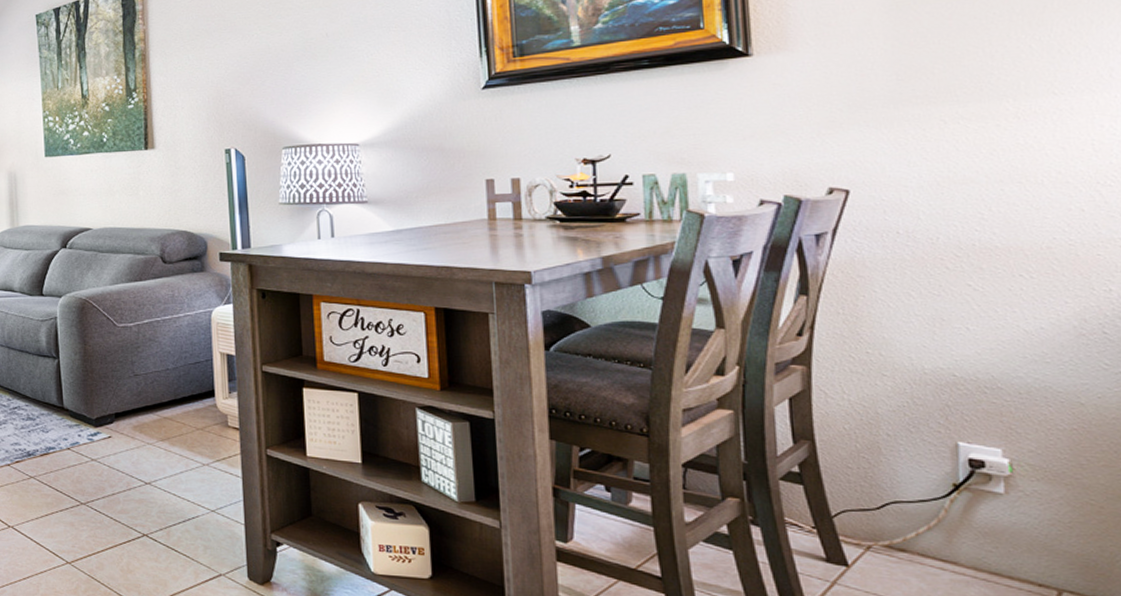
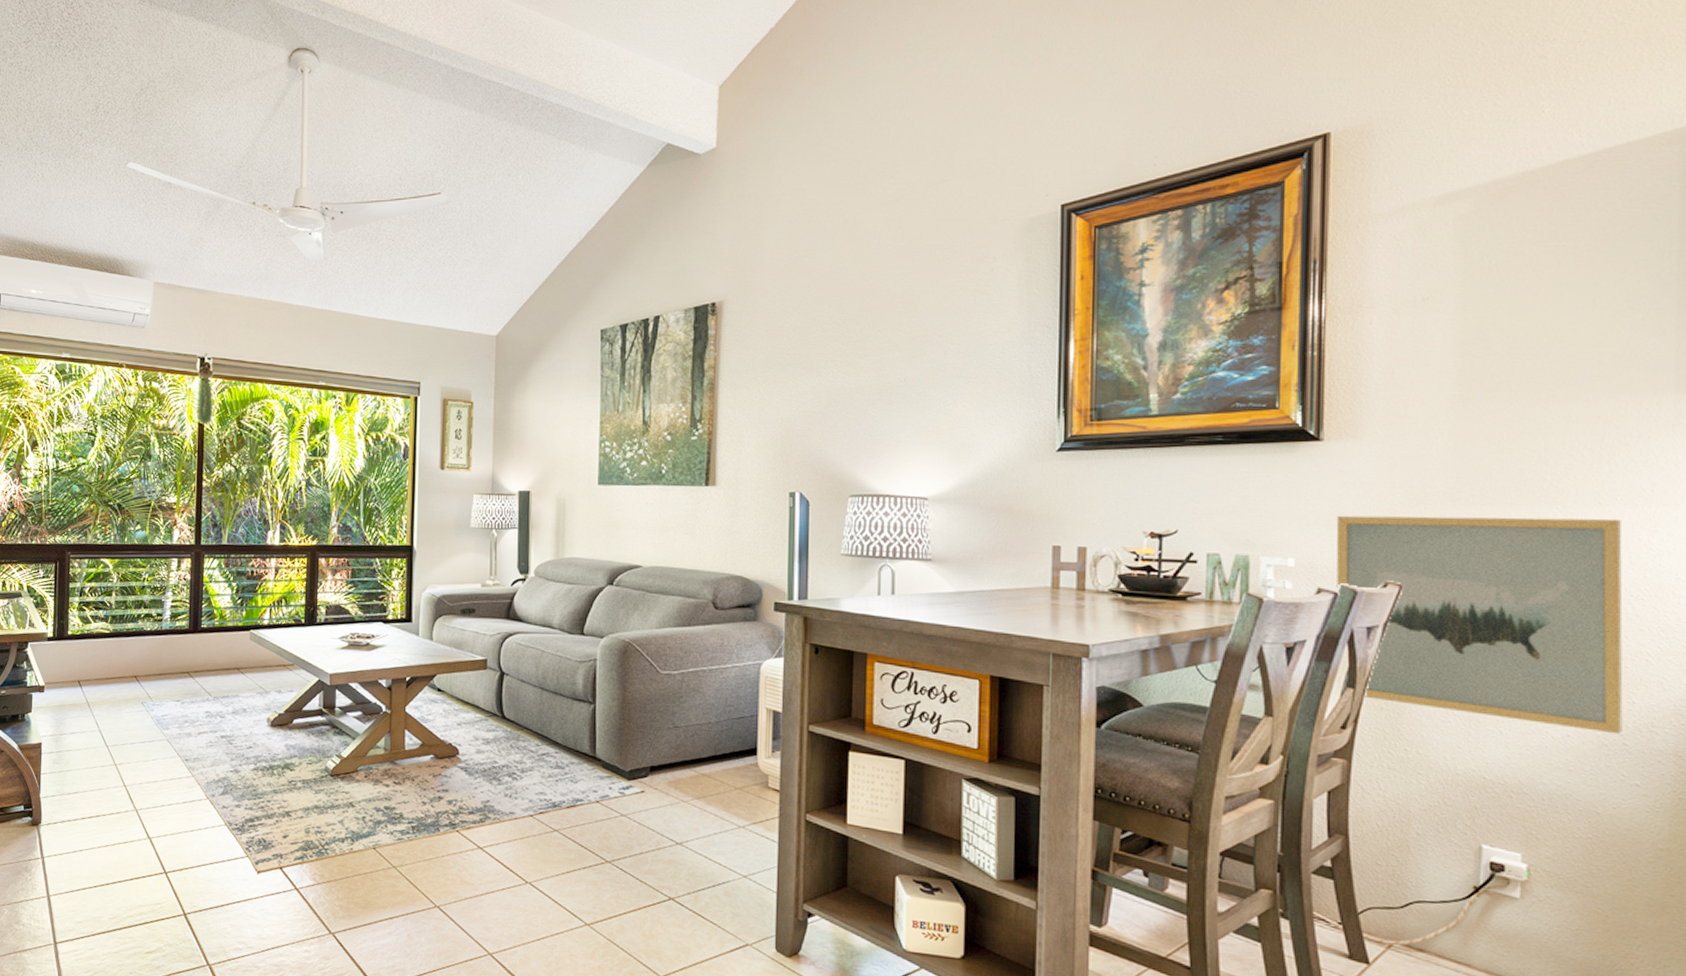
wall art: none [773,107,1101,323] -> present [1336,515,1623,734]

